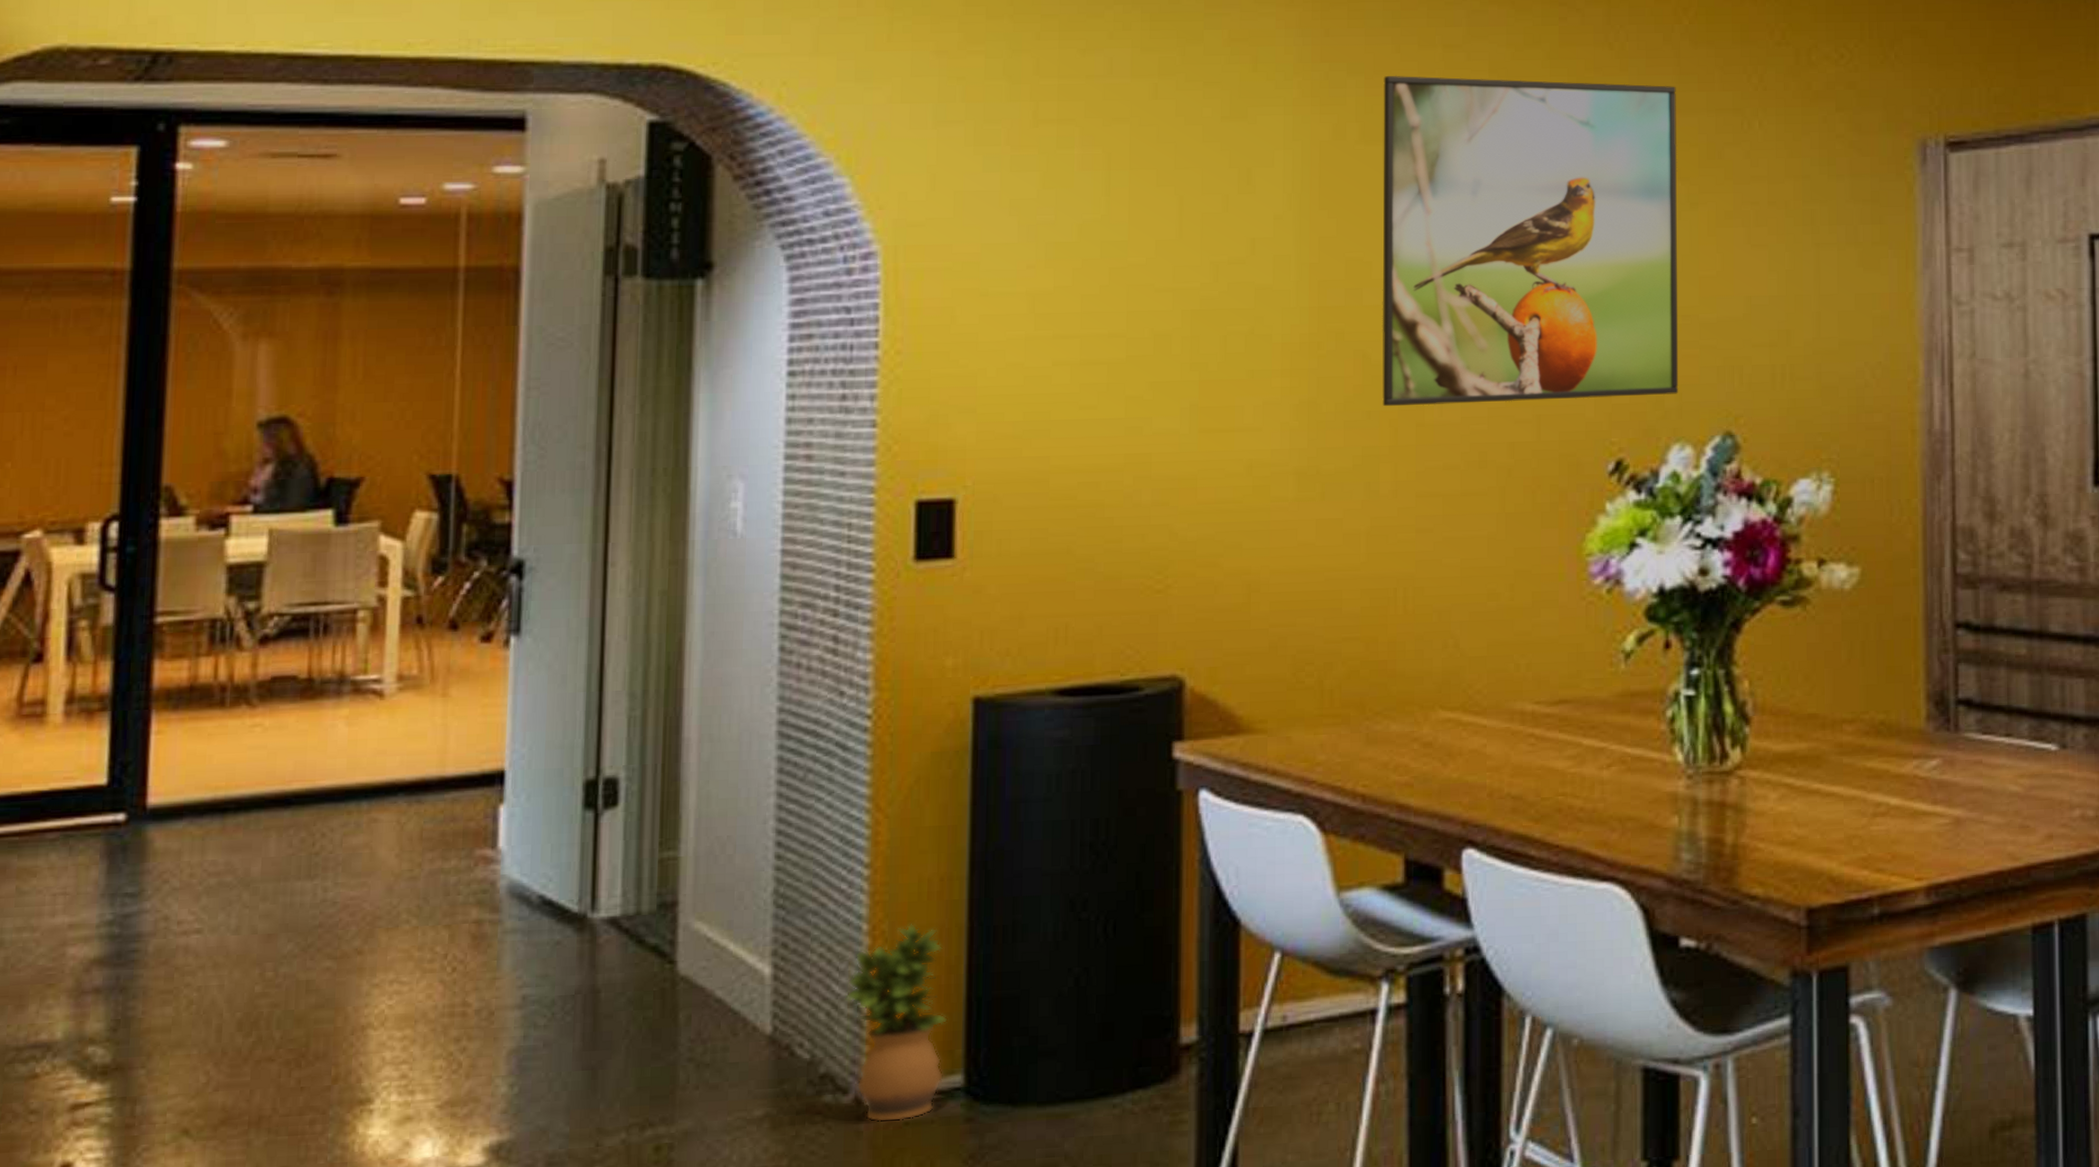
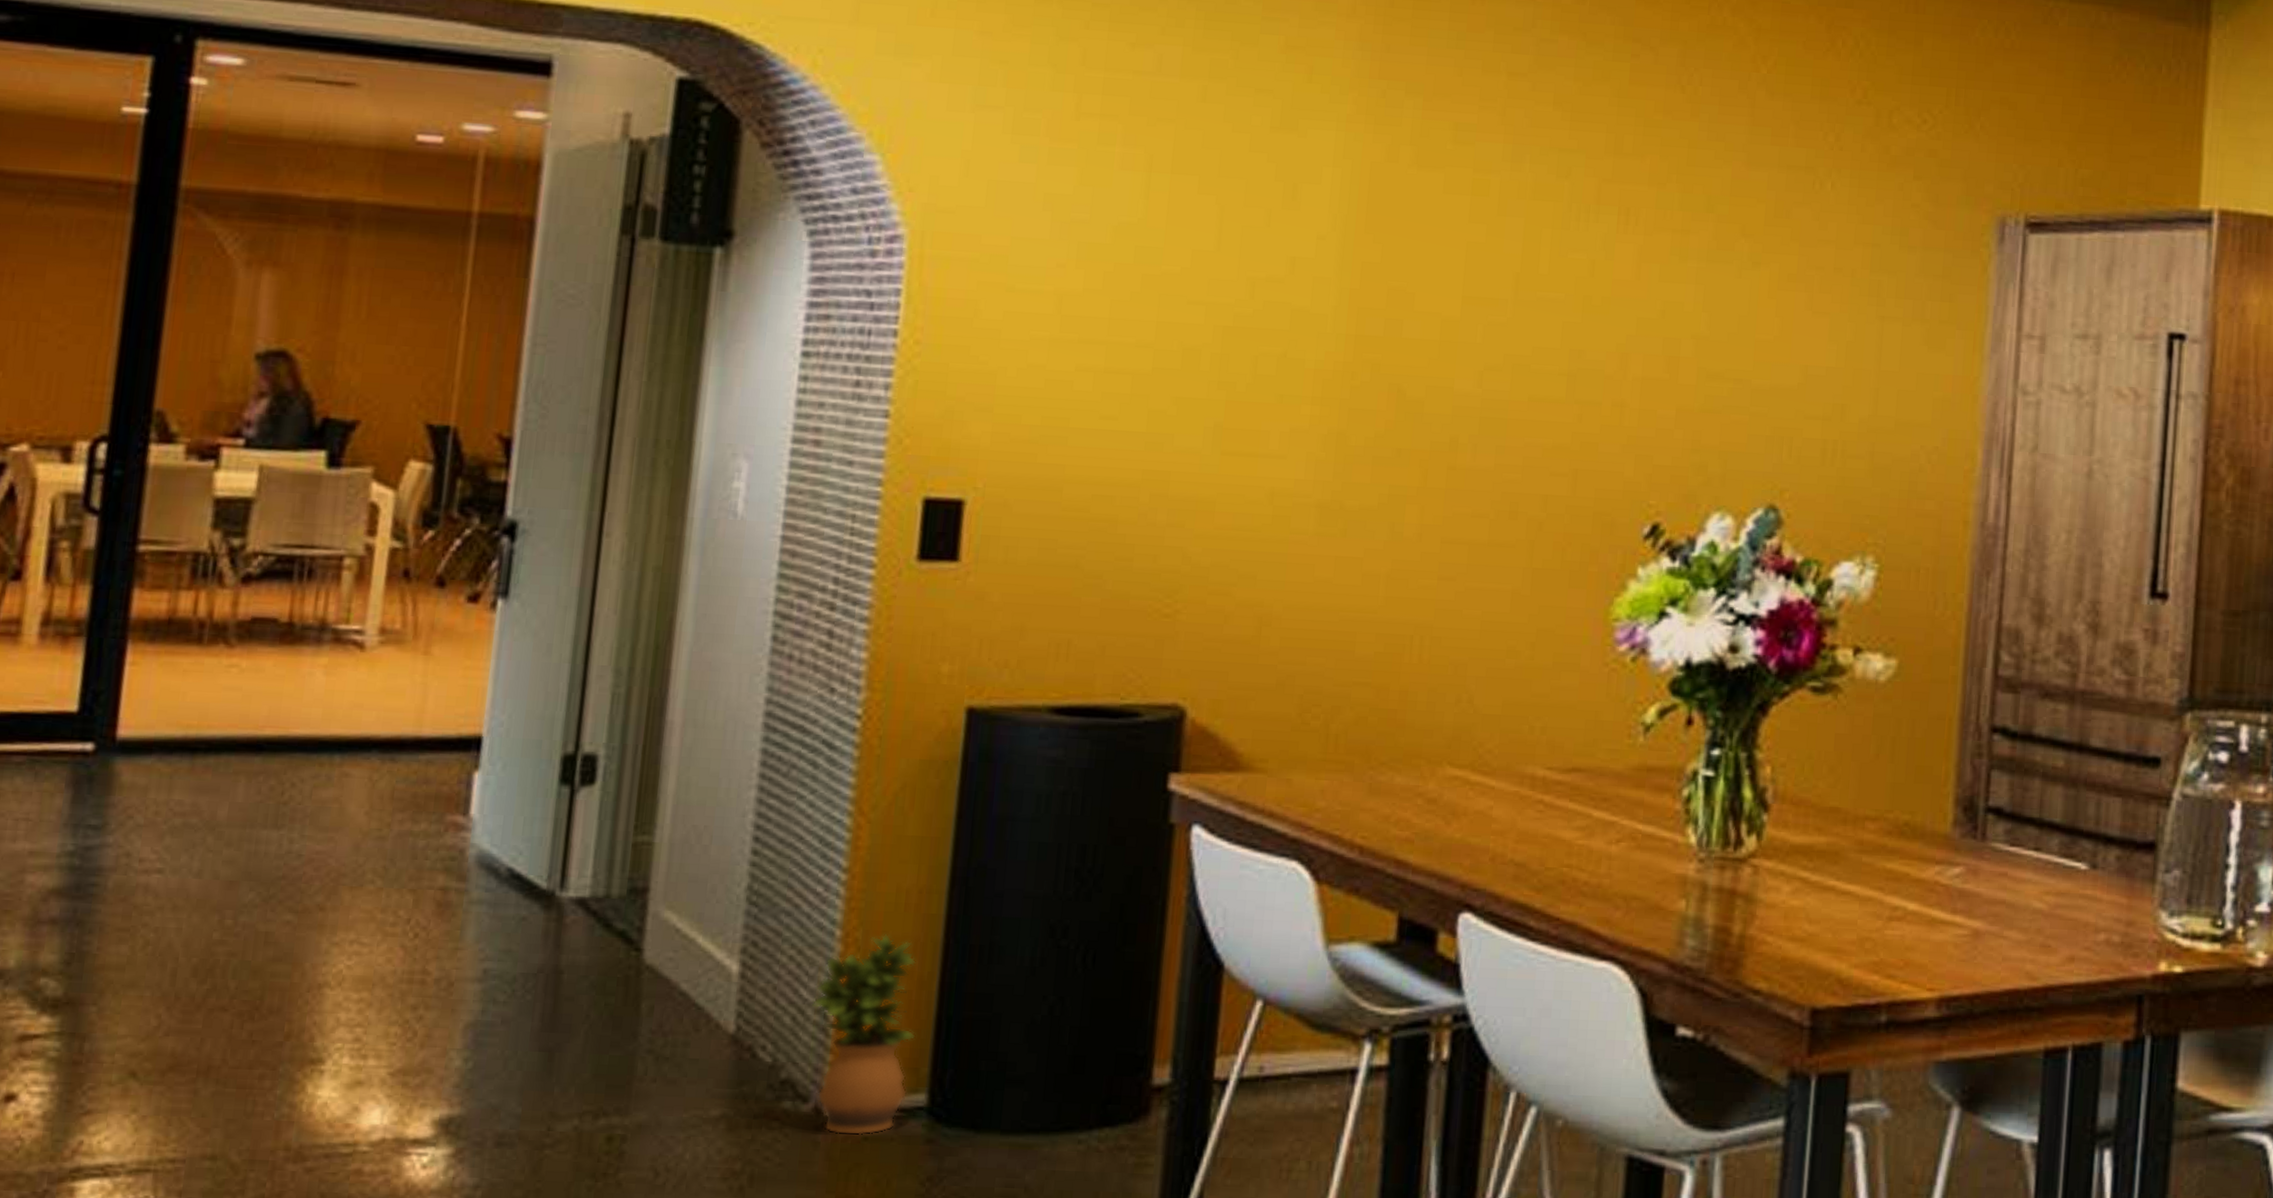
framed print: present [1382,75,1679,407] -> none [1414,99,1748,461]

